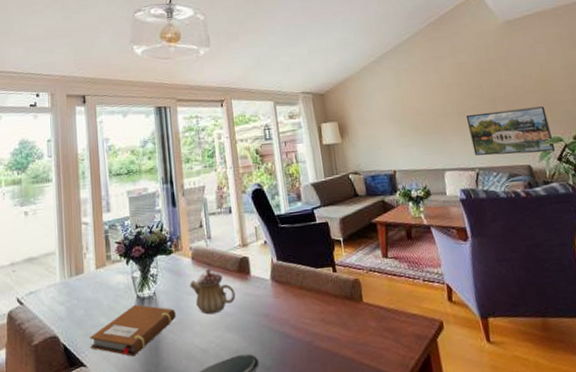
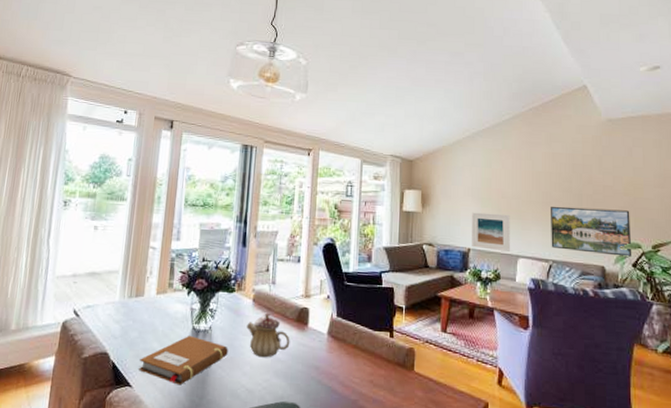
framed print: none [390,130,435,169] -> present [471,212,510,251]

